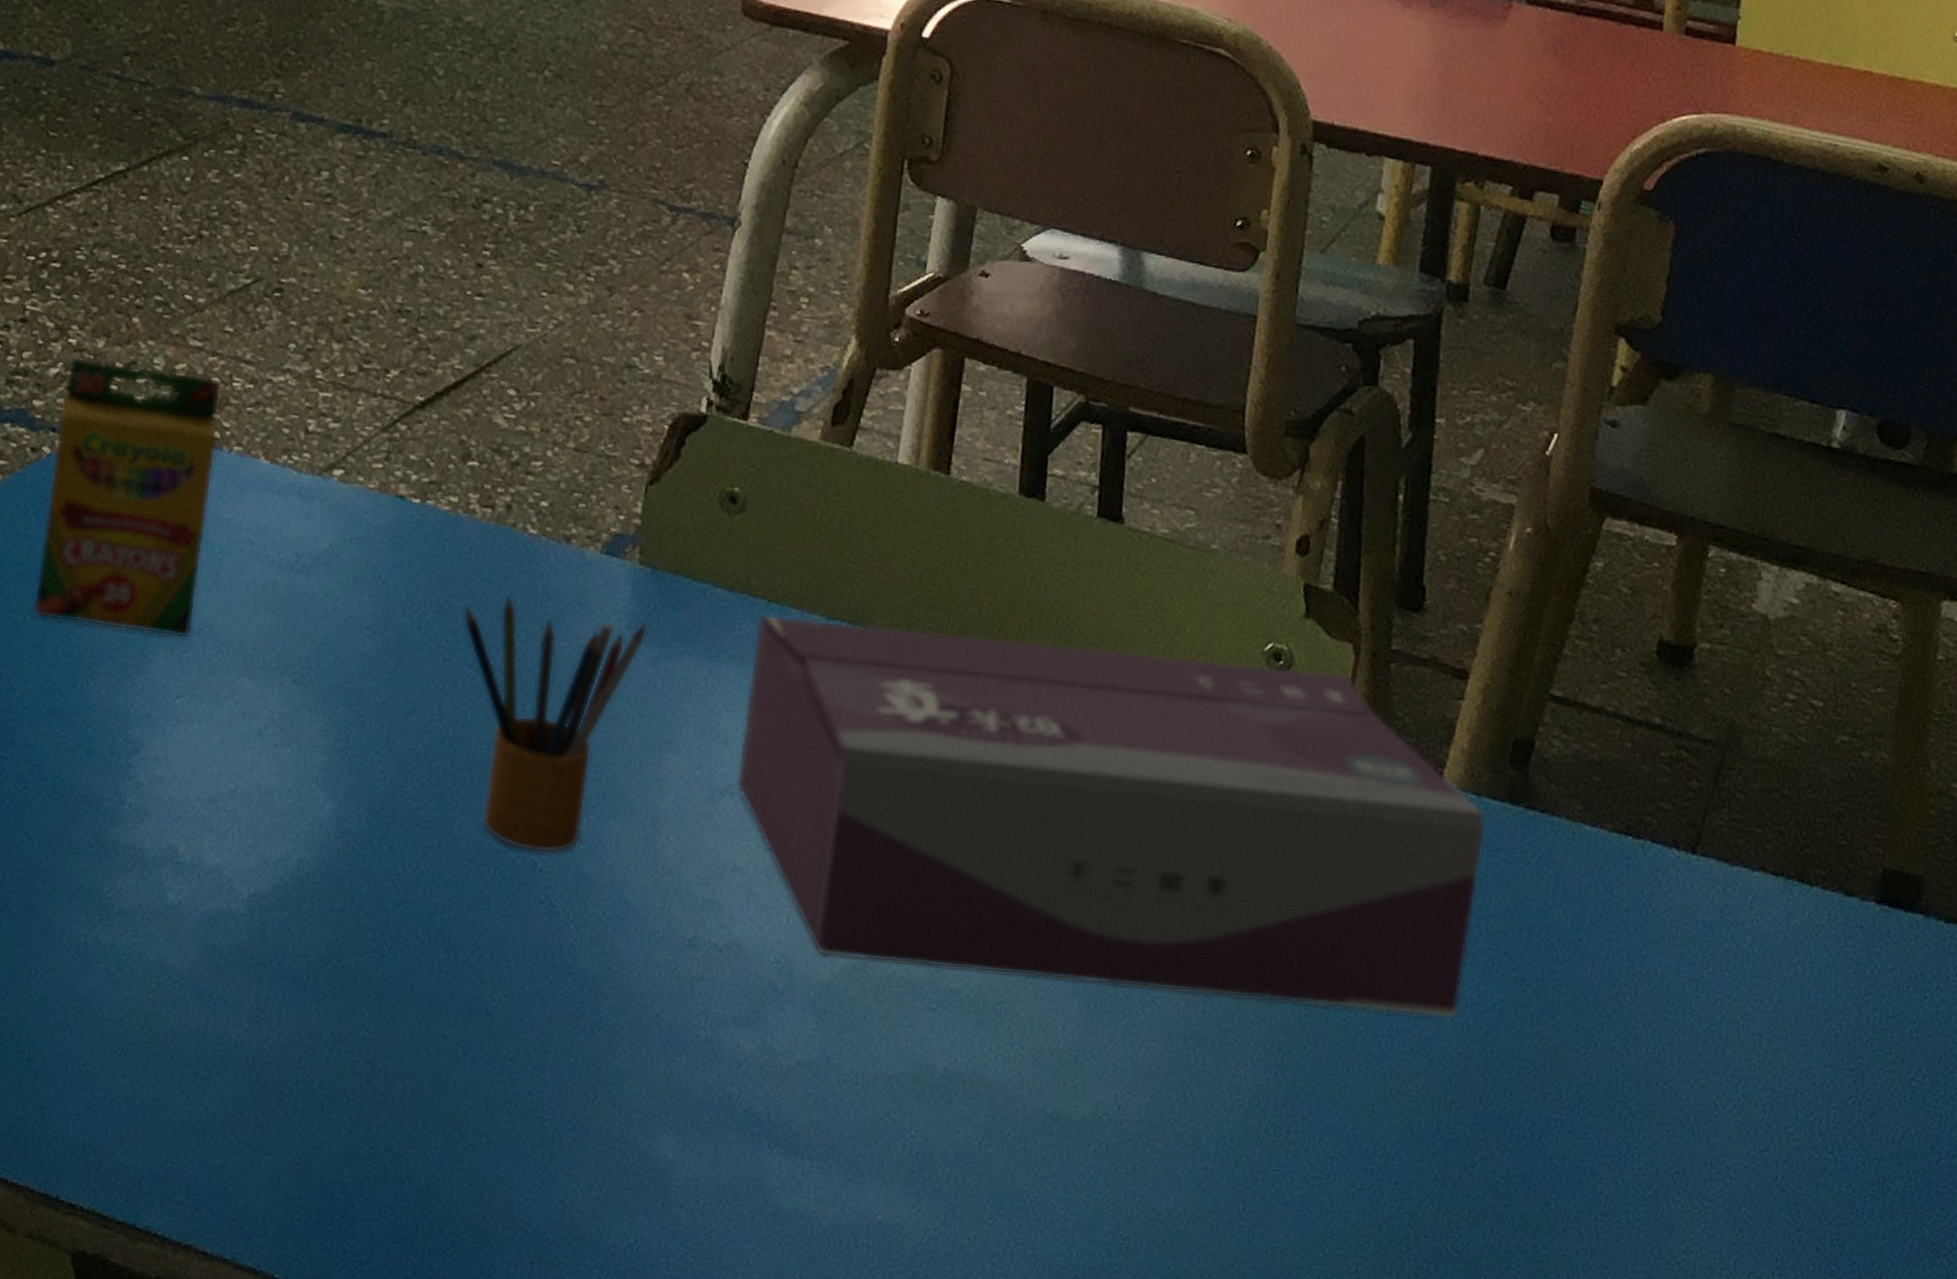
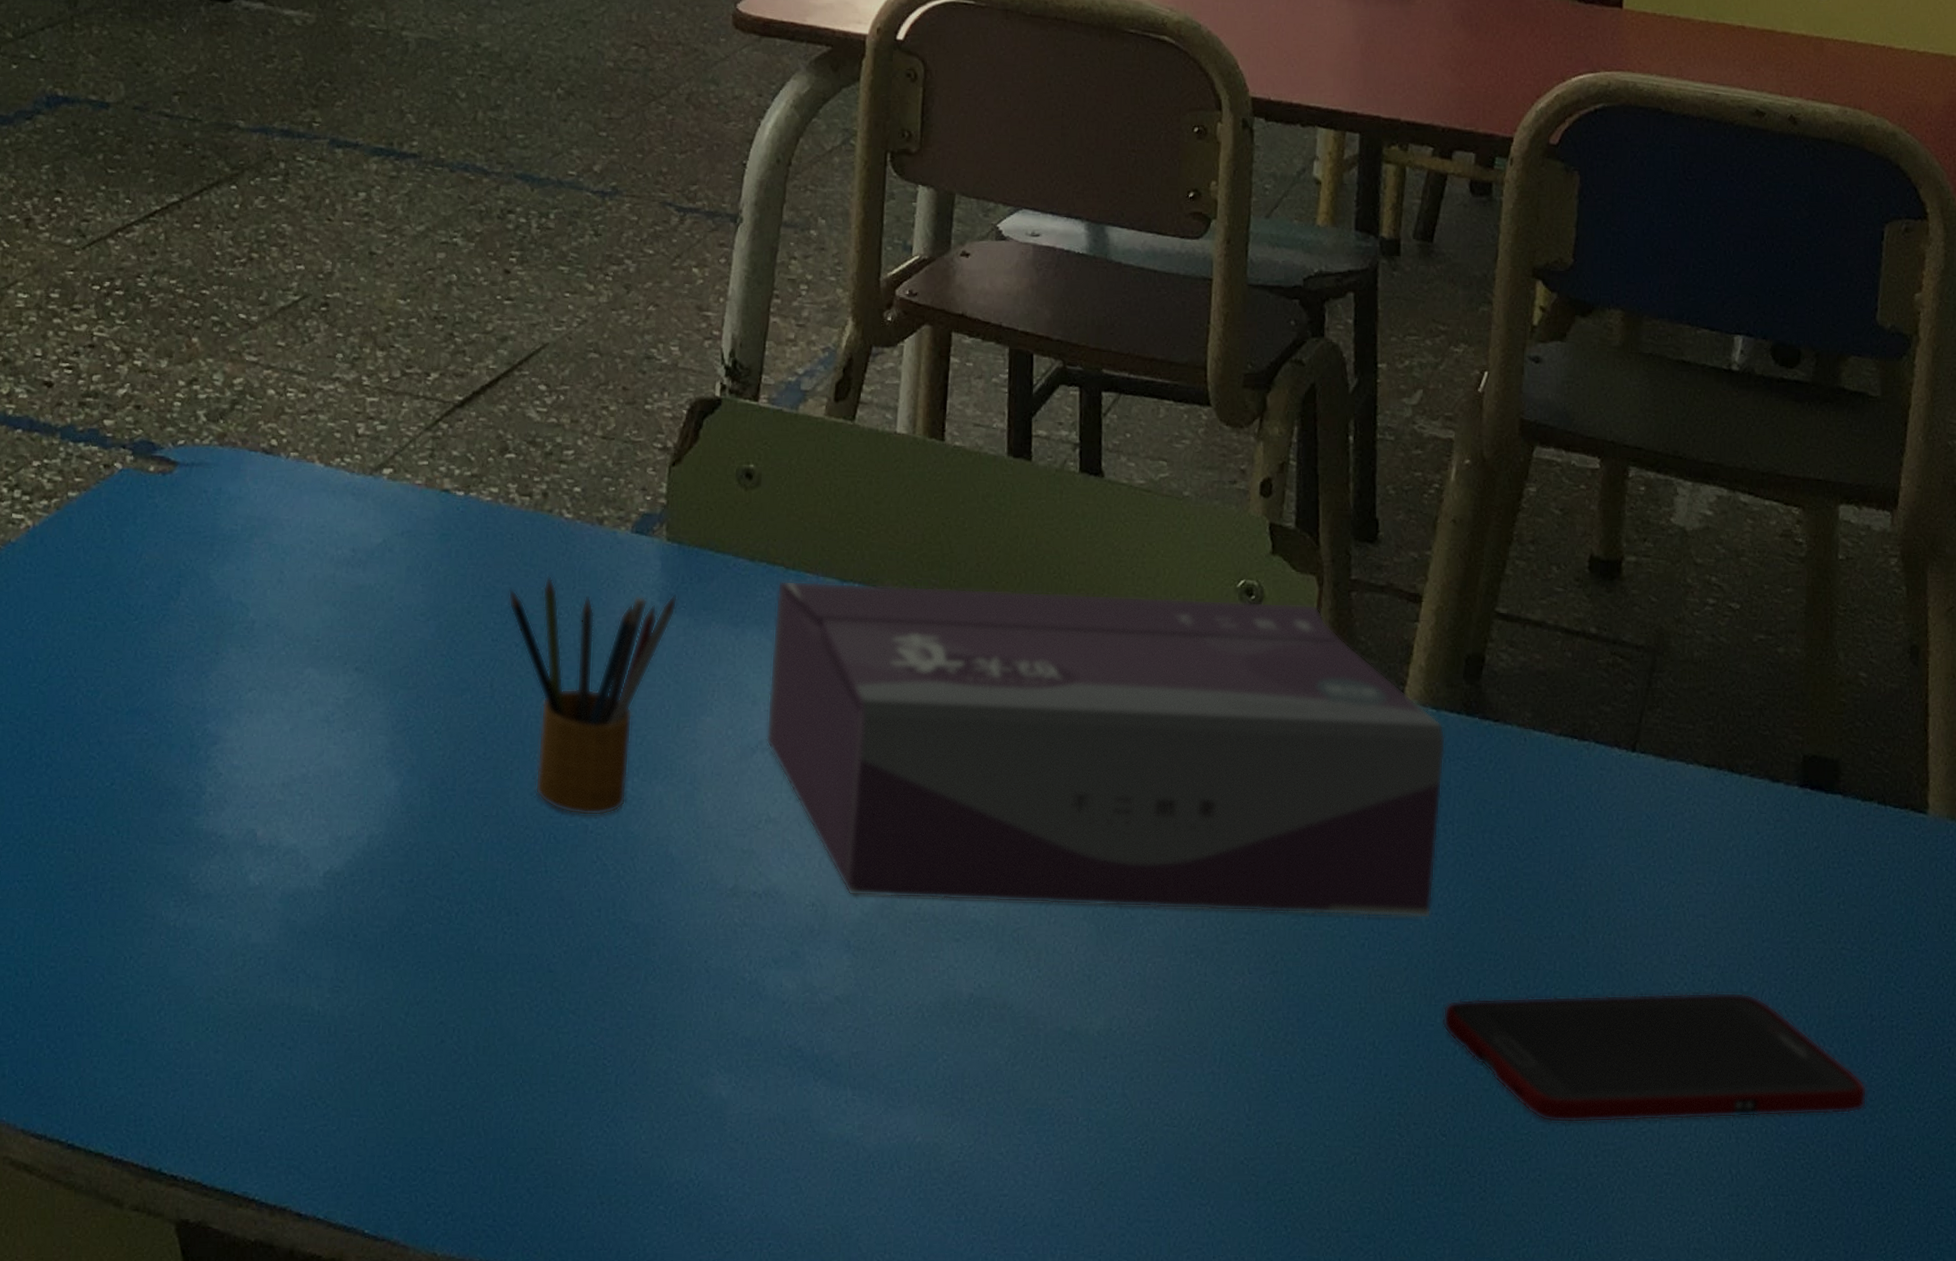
crayon box: present [32,356,222,639] -> none [112,377,277,635]
cell phone: none [1462,1107,1930,1257] -> present [1442,992,1867,1123]

